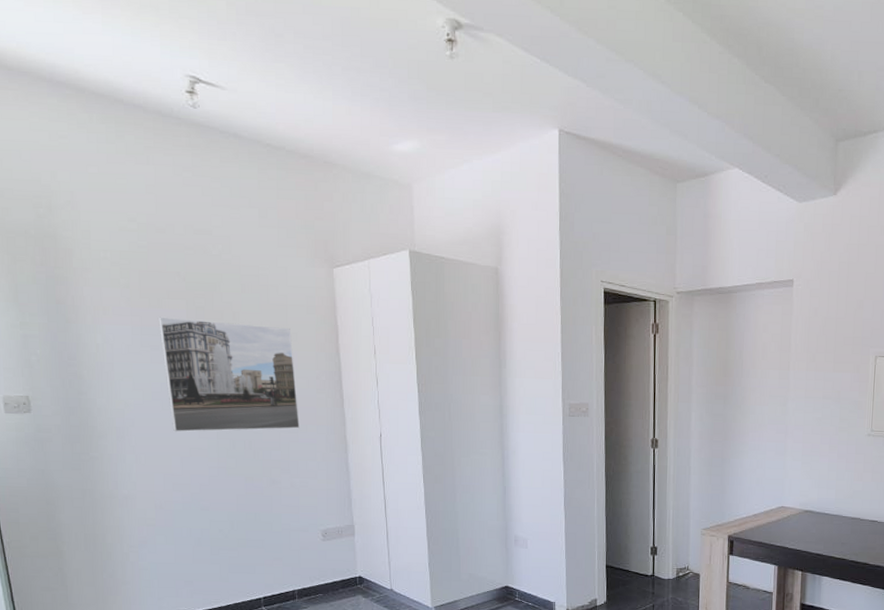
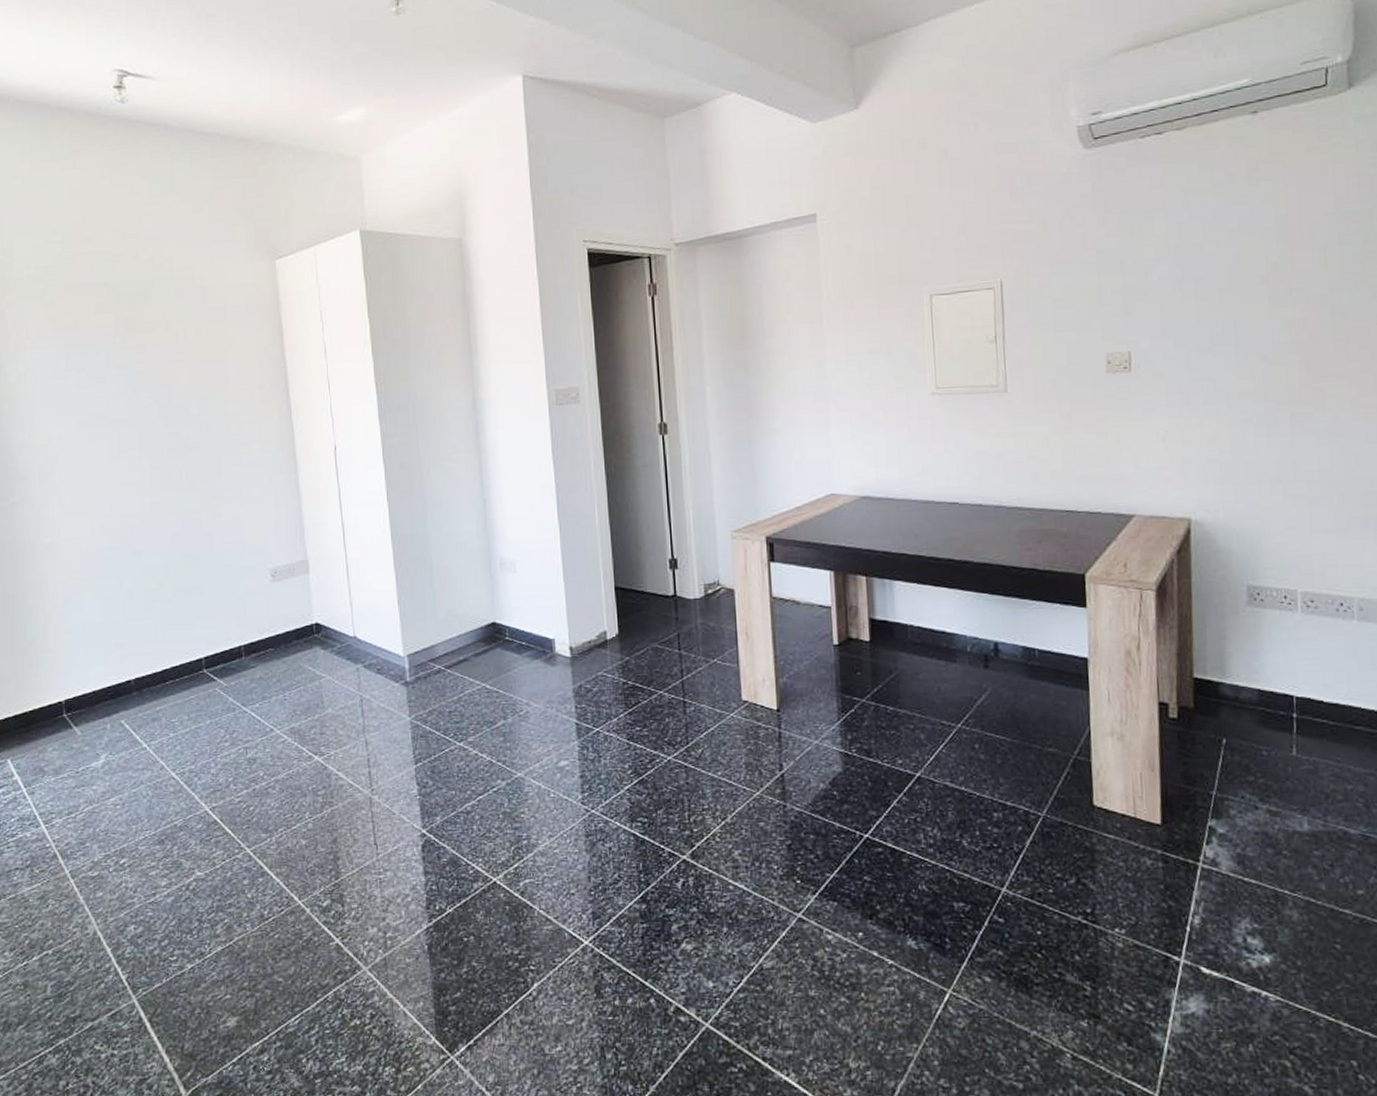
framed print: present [158,317,300,432] -> none [85,332,242,466]

